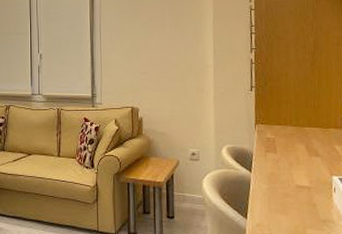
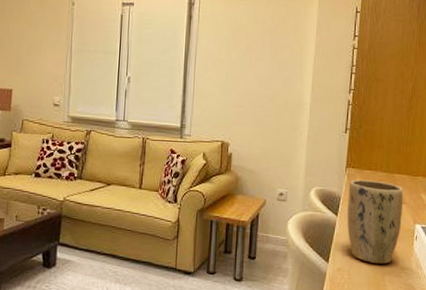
plant pot: none [260,135,318,218] -> present [347,179,404,264]

